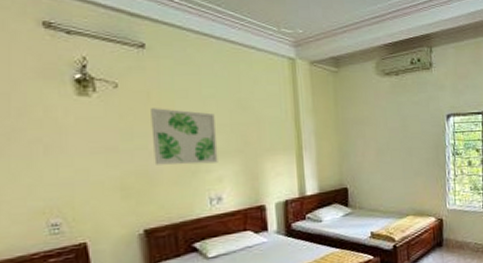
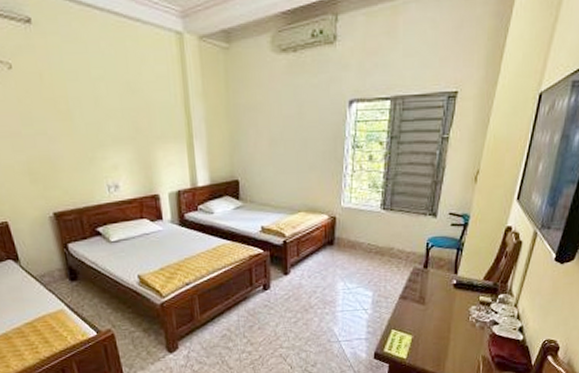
wall art: present [151,108,218,165] -> none [45,91,113,152]

